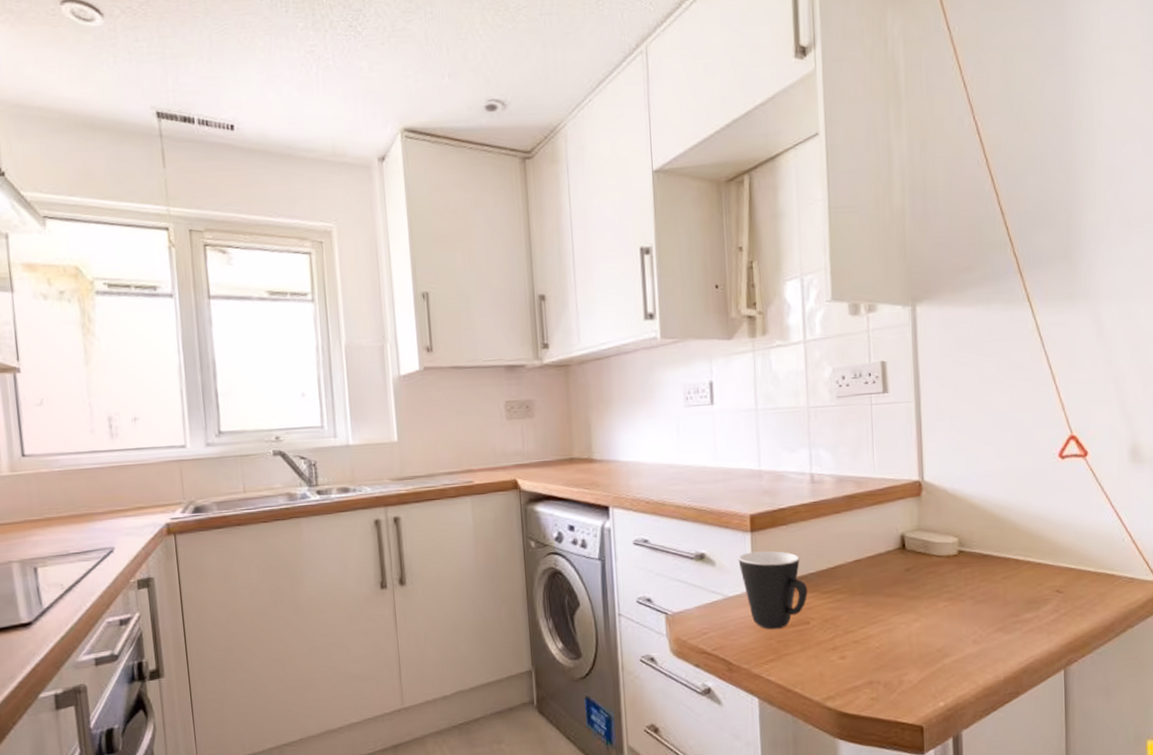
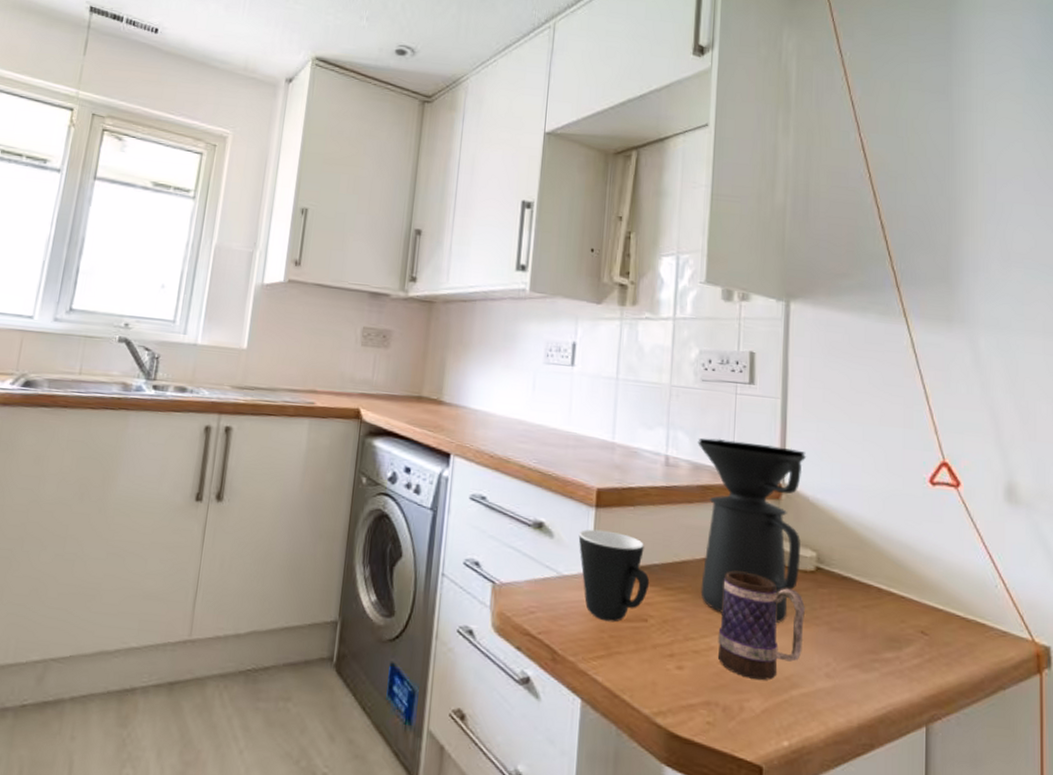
coffee maker: none [839,447,944,605] -> present [697,438,807,623]
mug: none [874,566,951,657] -> present [718,571,805,681]

